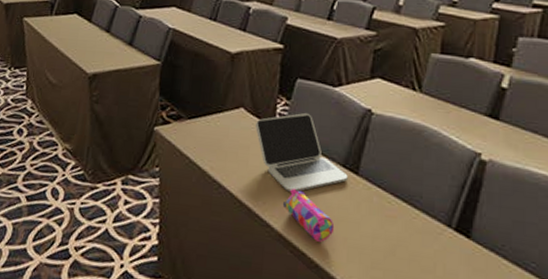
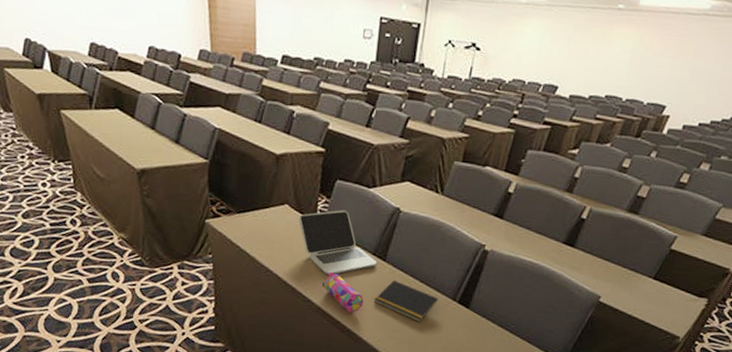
notepad: none [347,200,428,257] -> present [374,280,438,322]

